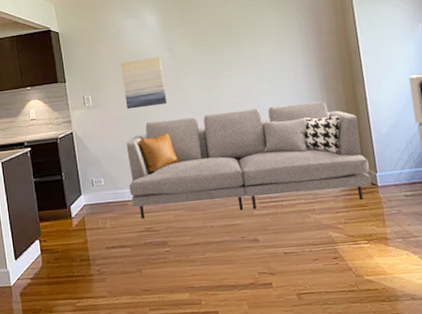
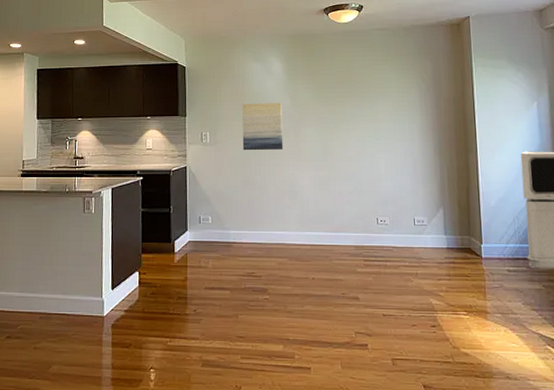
sofa: present [126,101,372,219] -> none [235,165,476,271]

